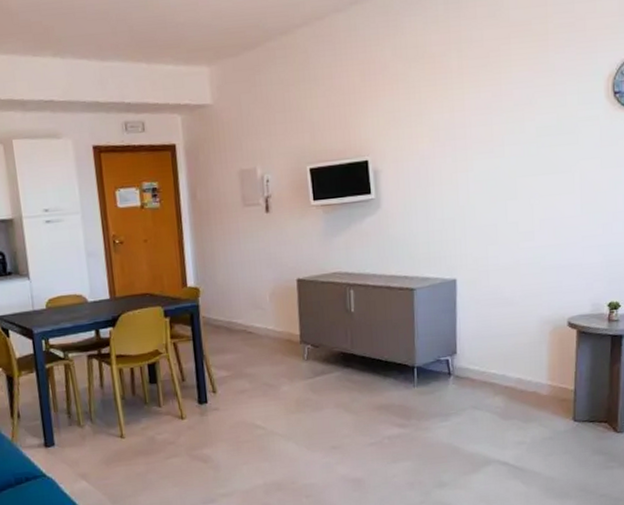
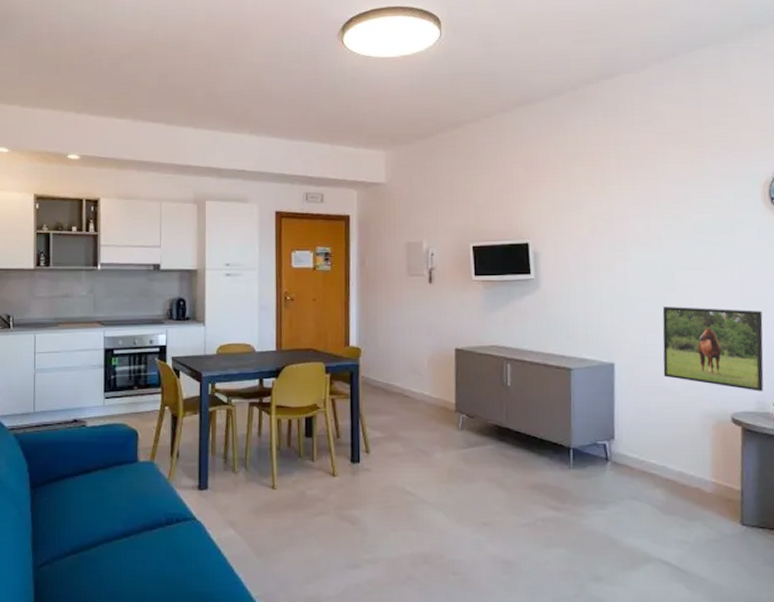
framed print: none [504,213,601,294] -> present [662,306,764,391]

